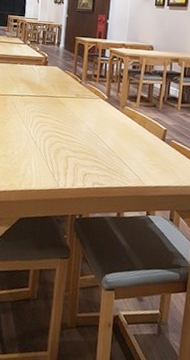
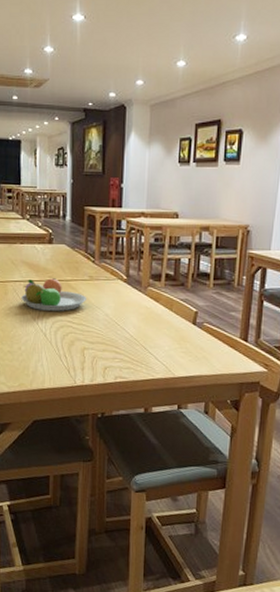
fruit bowl: none [18,94,73,123] -> present [21,278,86,311]

